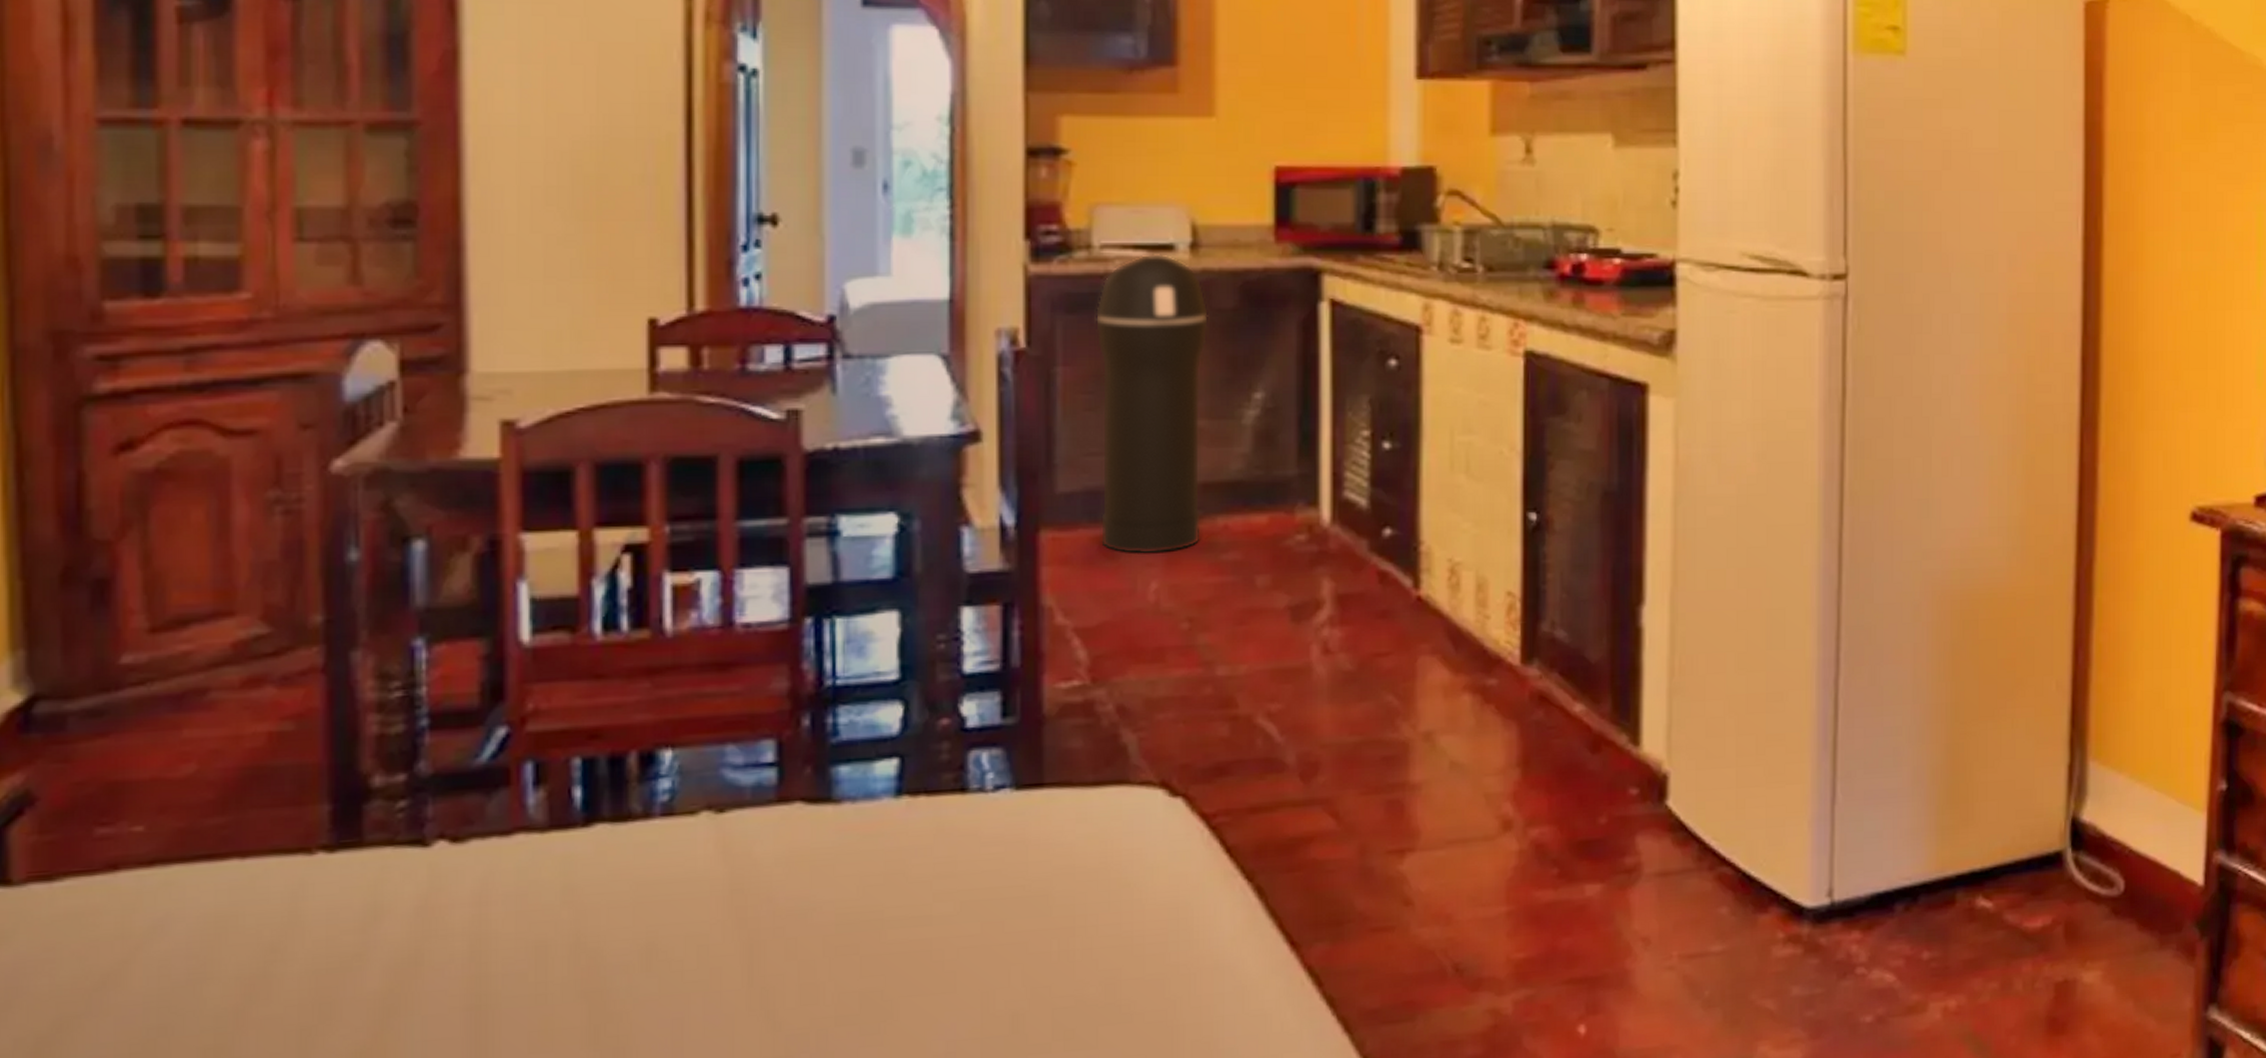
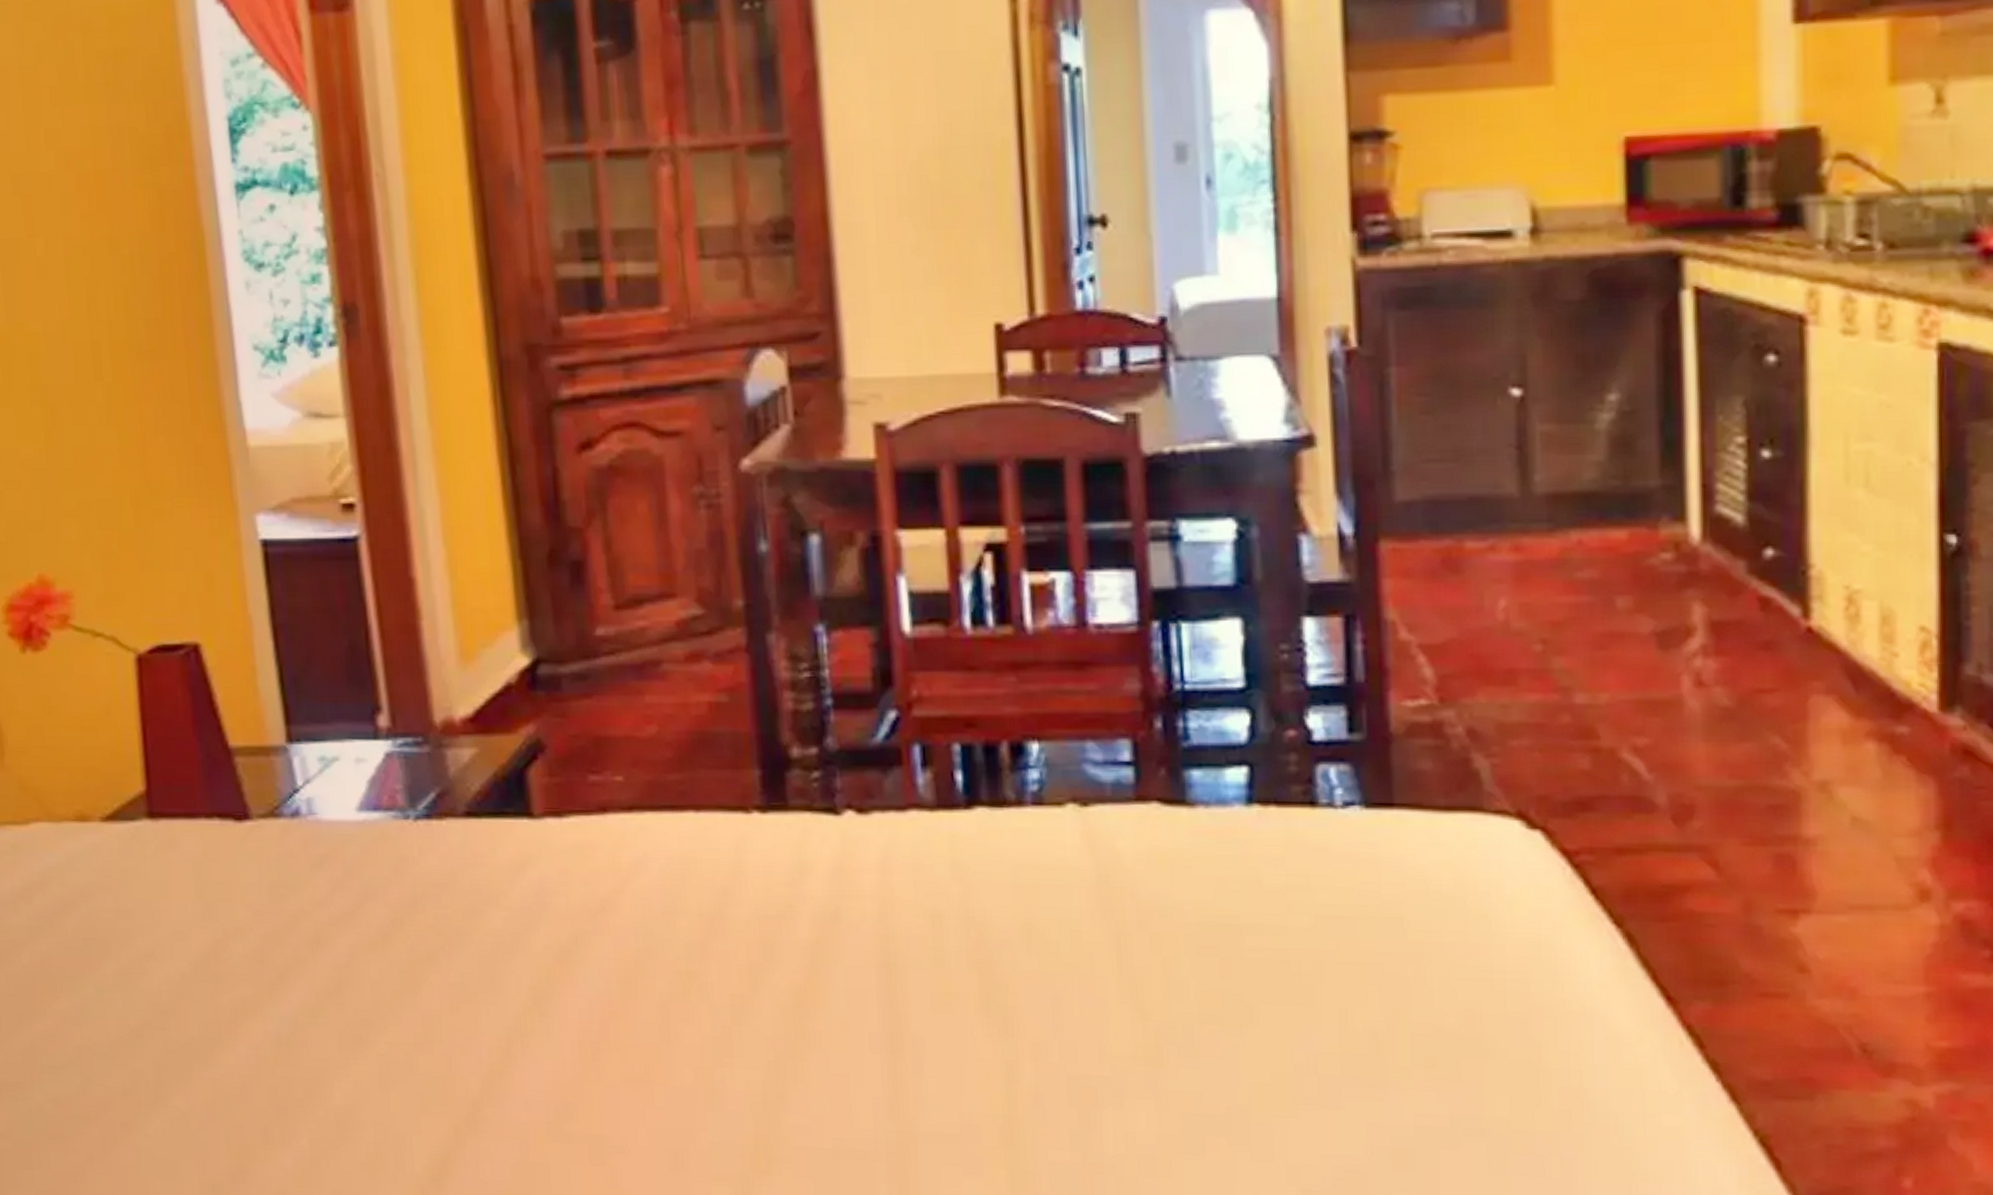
trash can: present [1095,254,1210,555] -> none [1428,241,1555,570]

